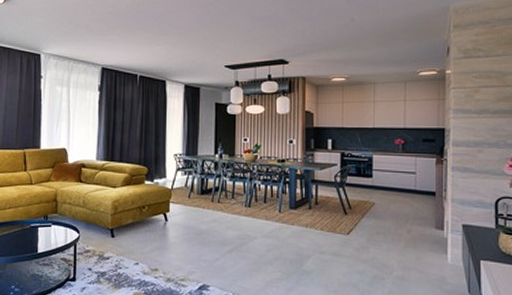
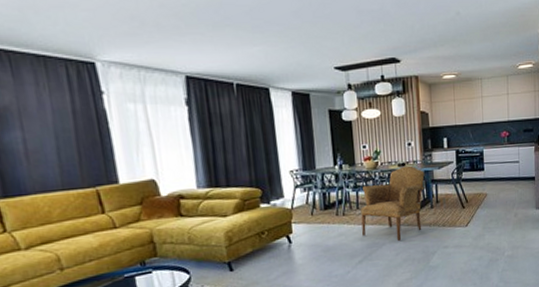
armchair: none [235,162,305,237] -> present [360,165,425,241]

